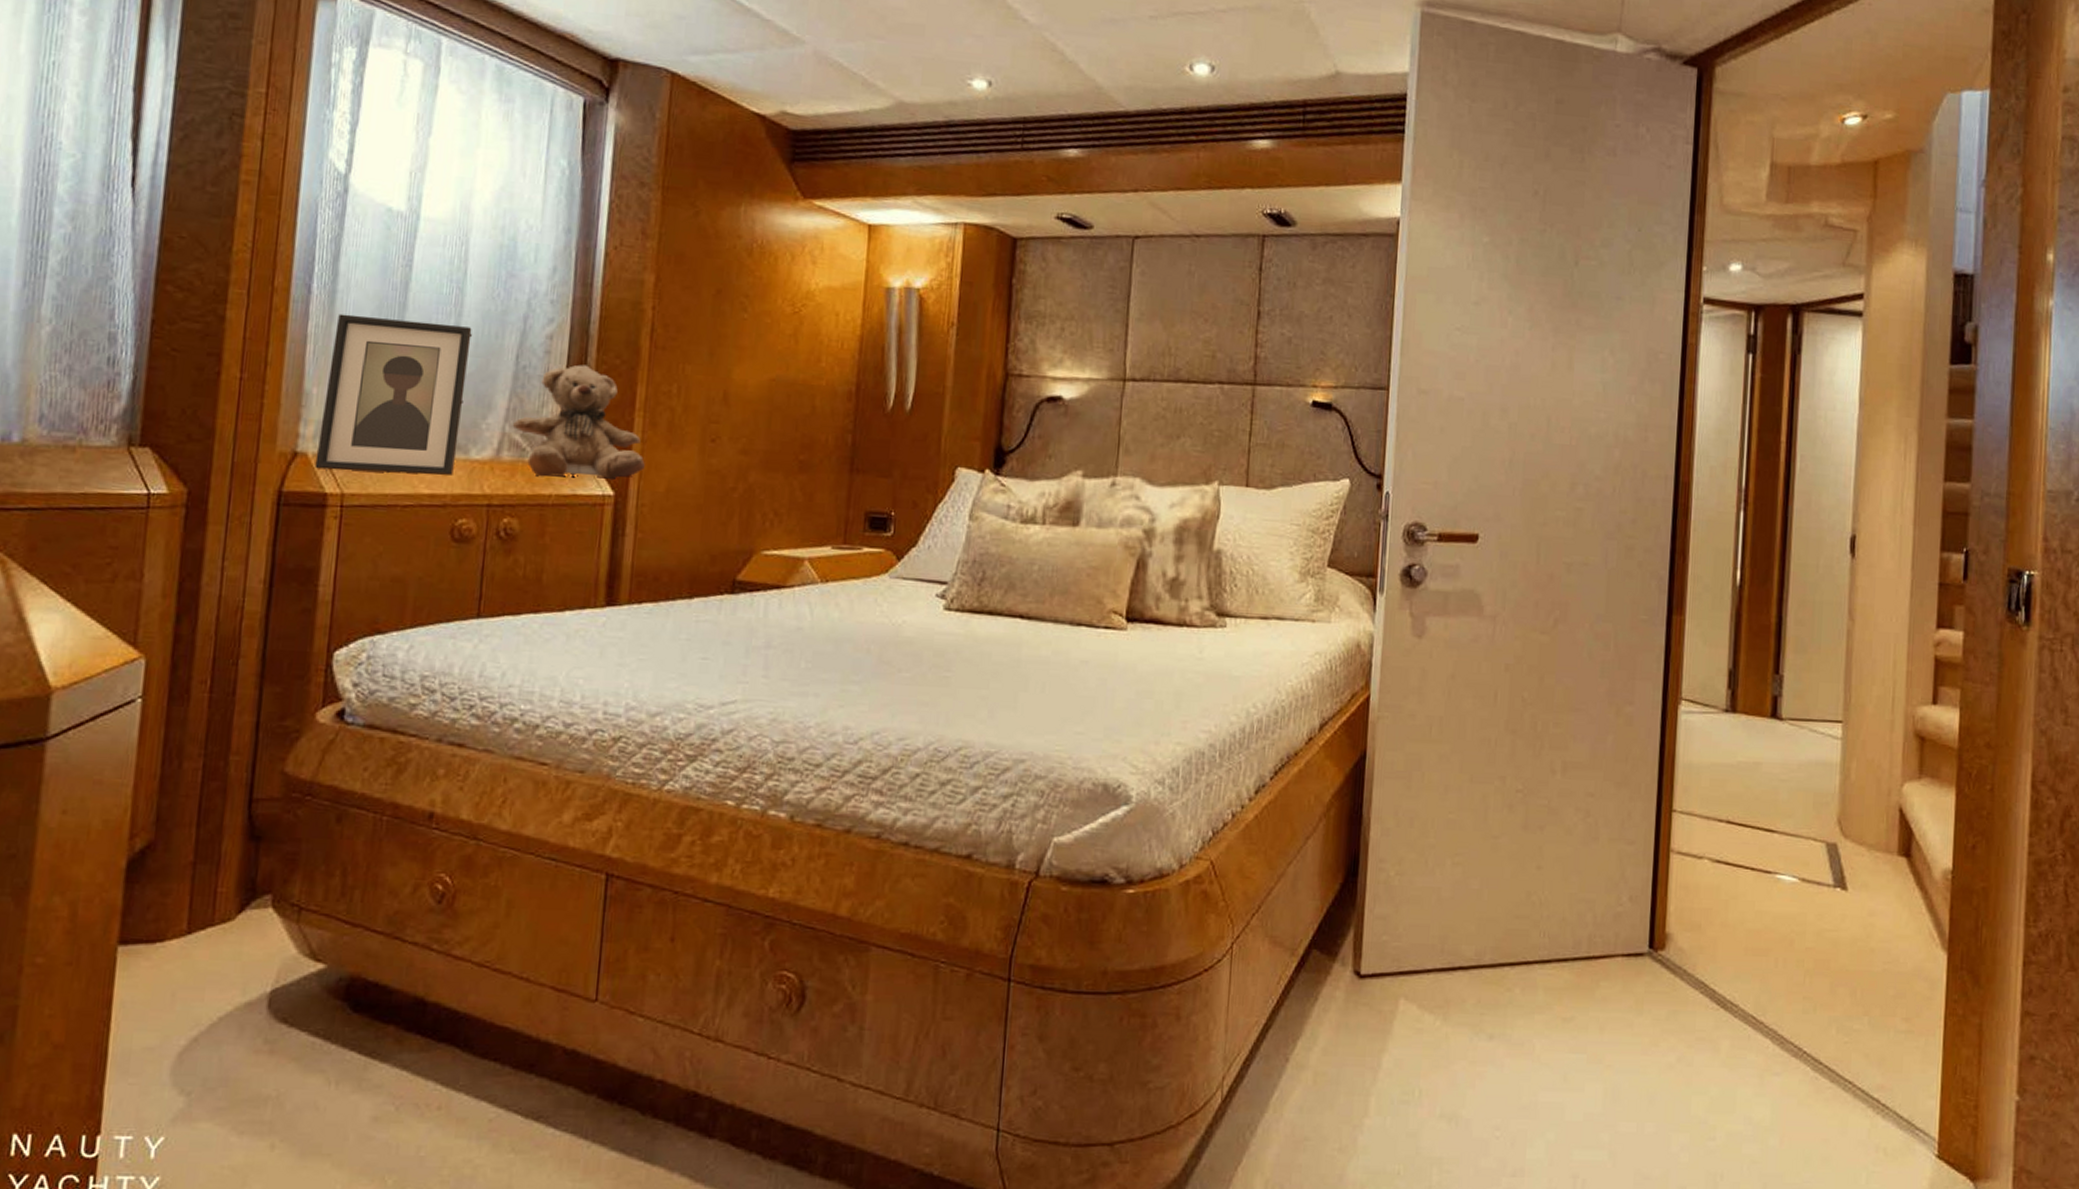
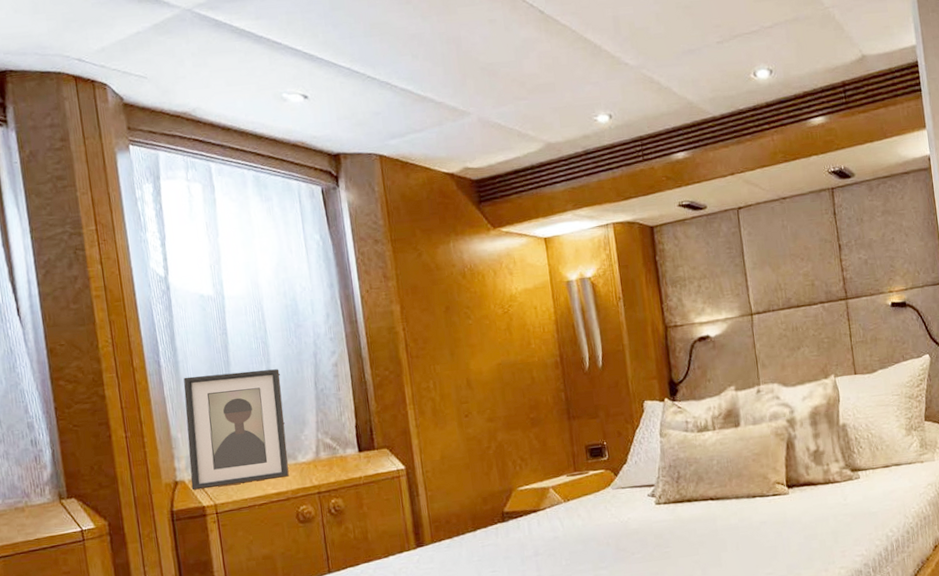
teddy bear: present [512,364,645,481] -> none [322,379,422,466]

